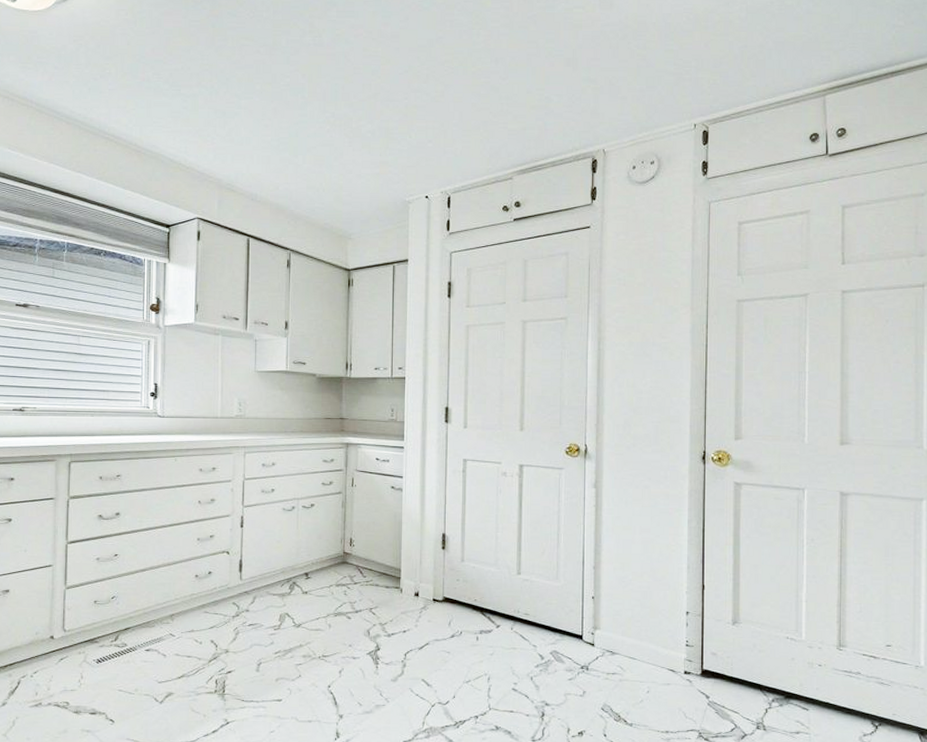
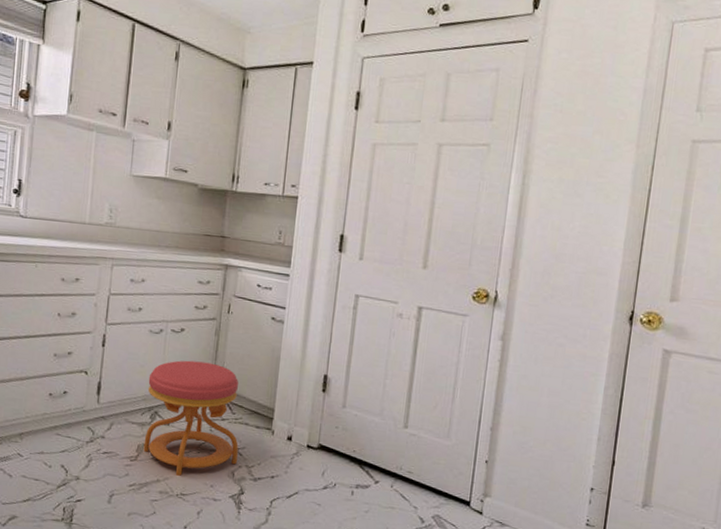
stool: none [285,532,371,639] -> present [143,360,239,476]

